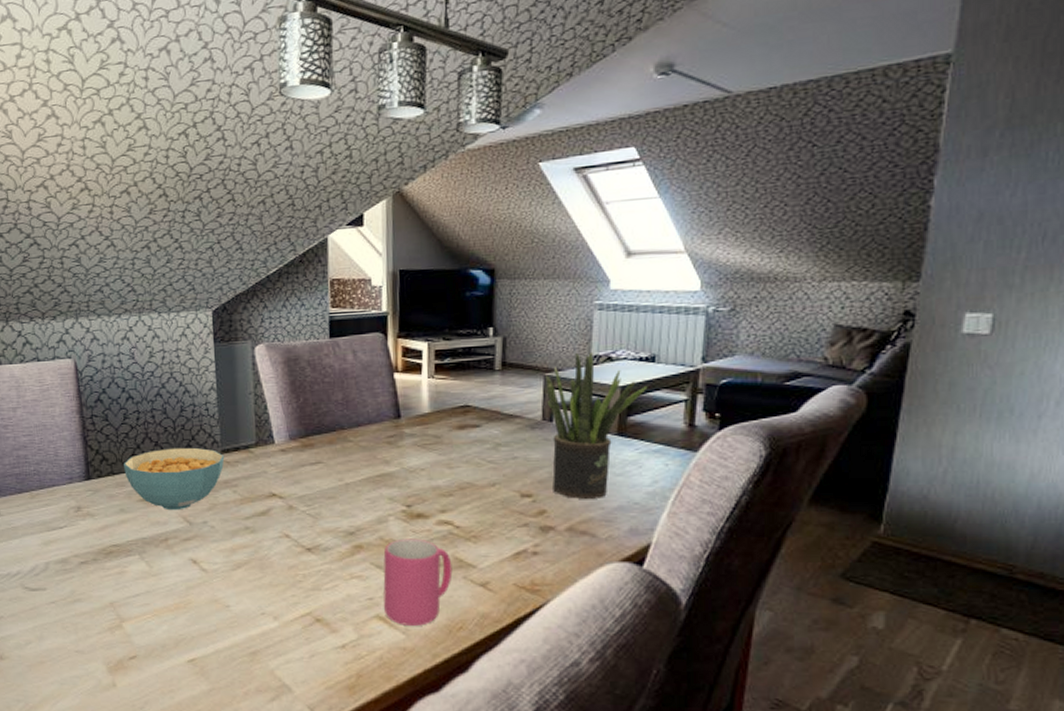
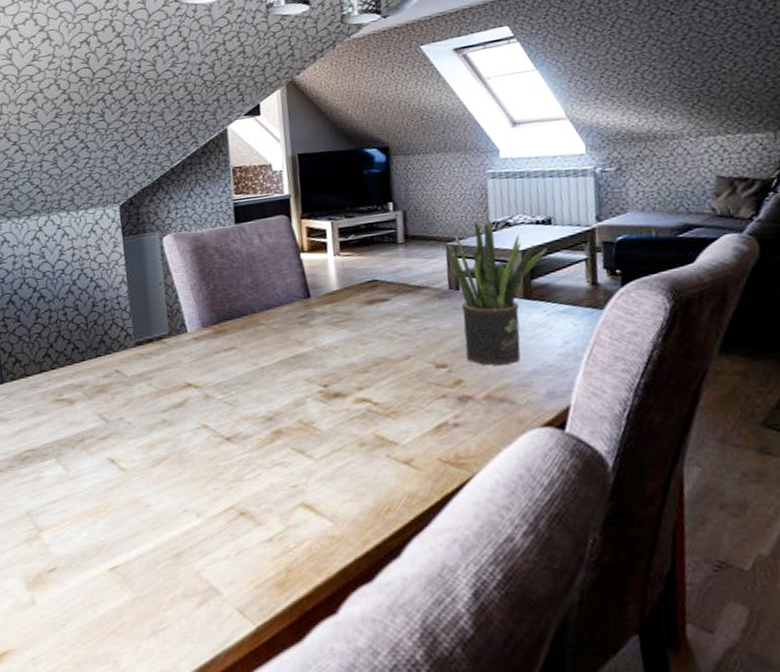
cereal bowl: present [123,447,225,511] -> none [36,342,139,409]
mug: present [383,538,453,627] -> none [303,419,376,513]

